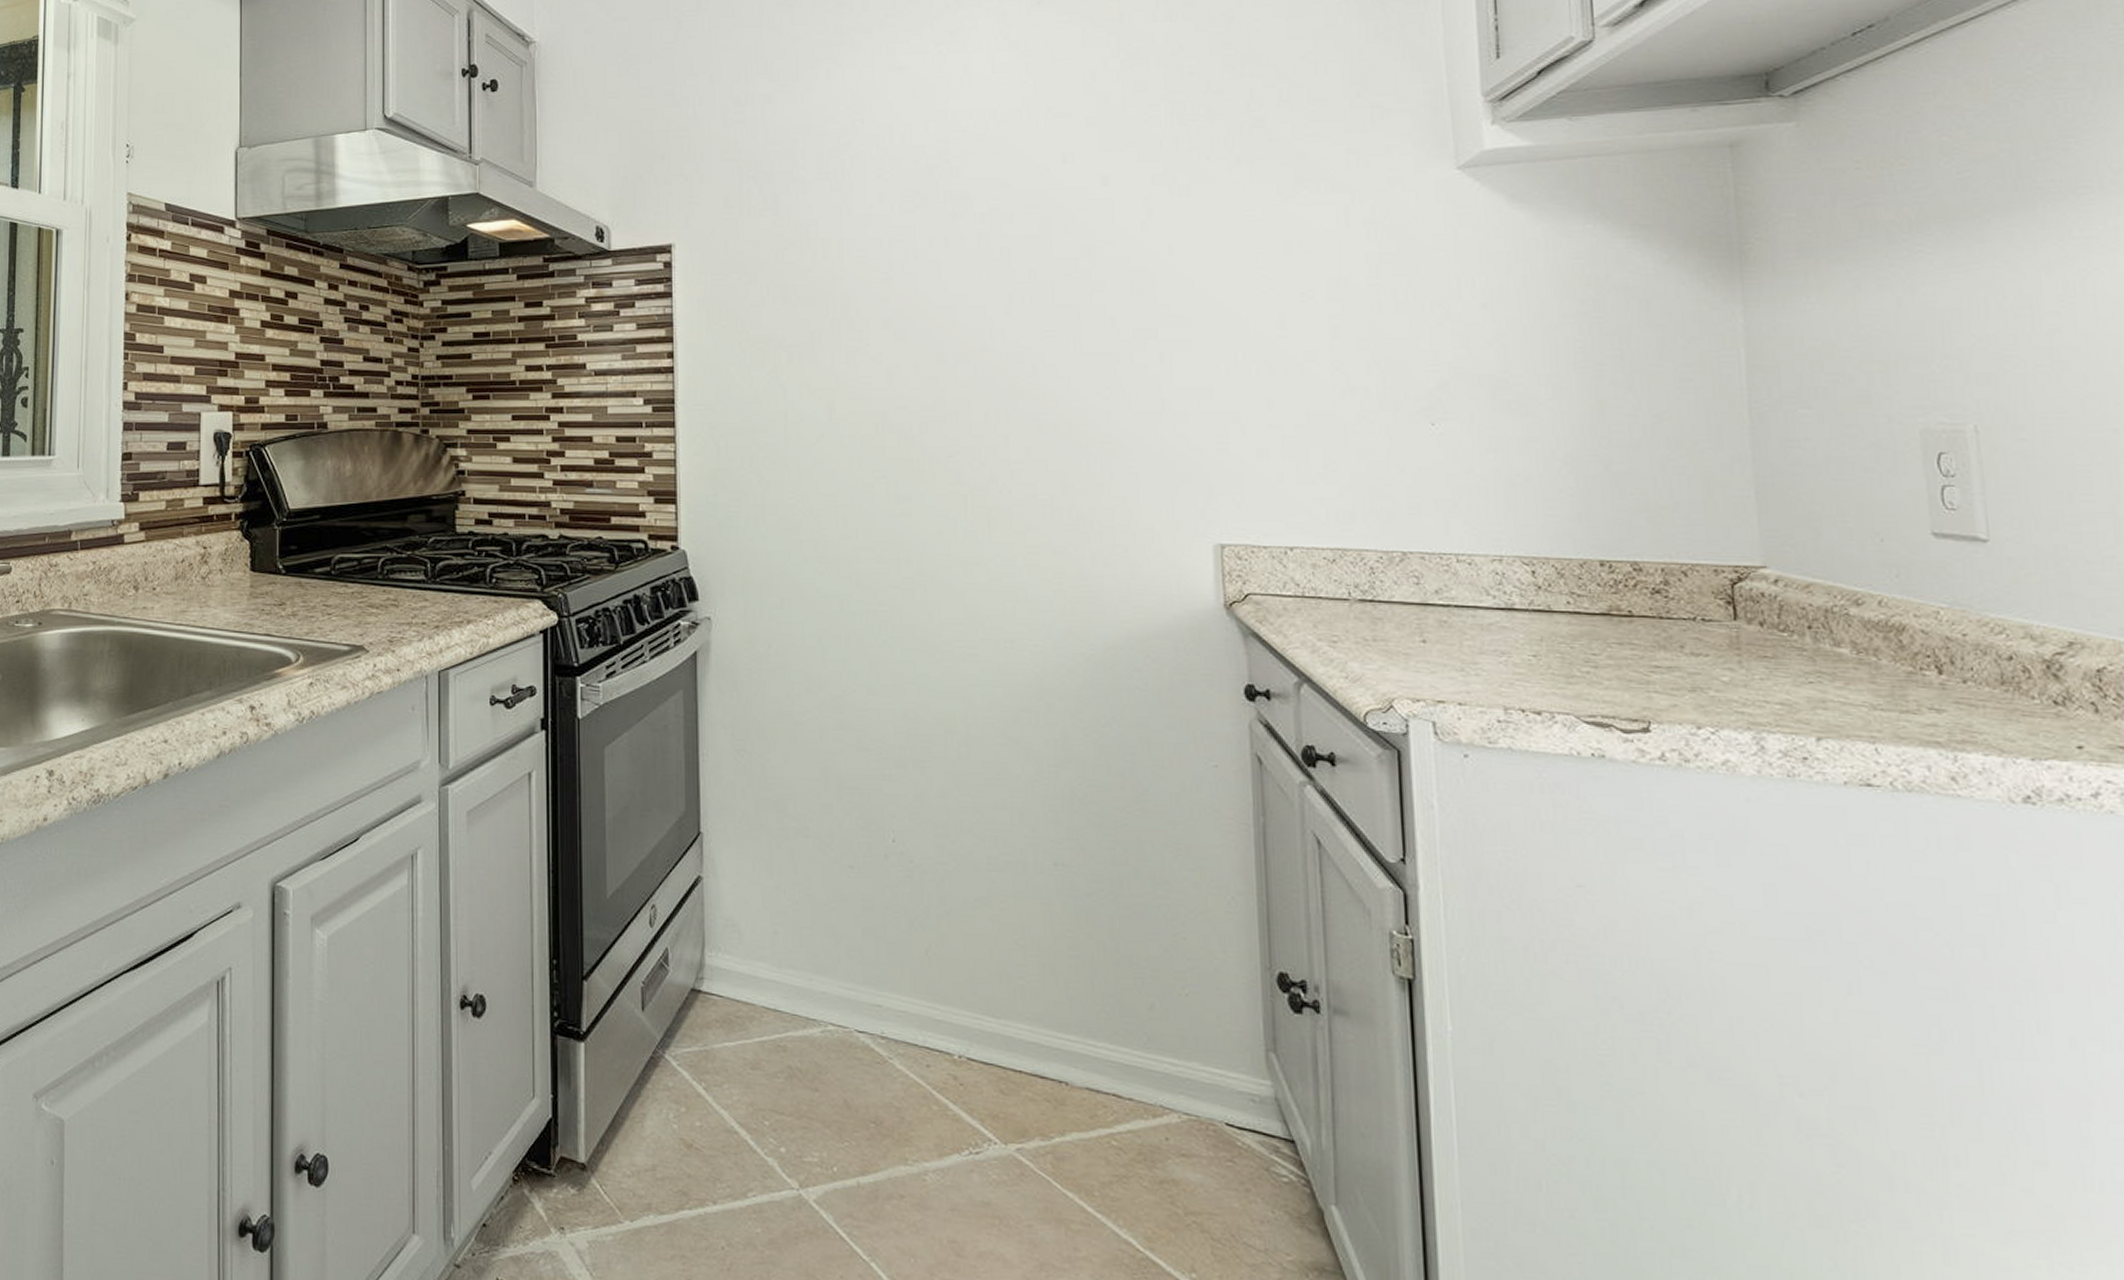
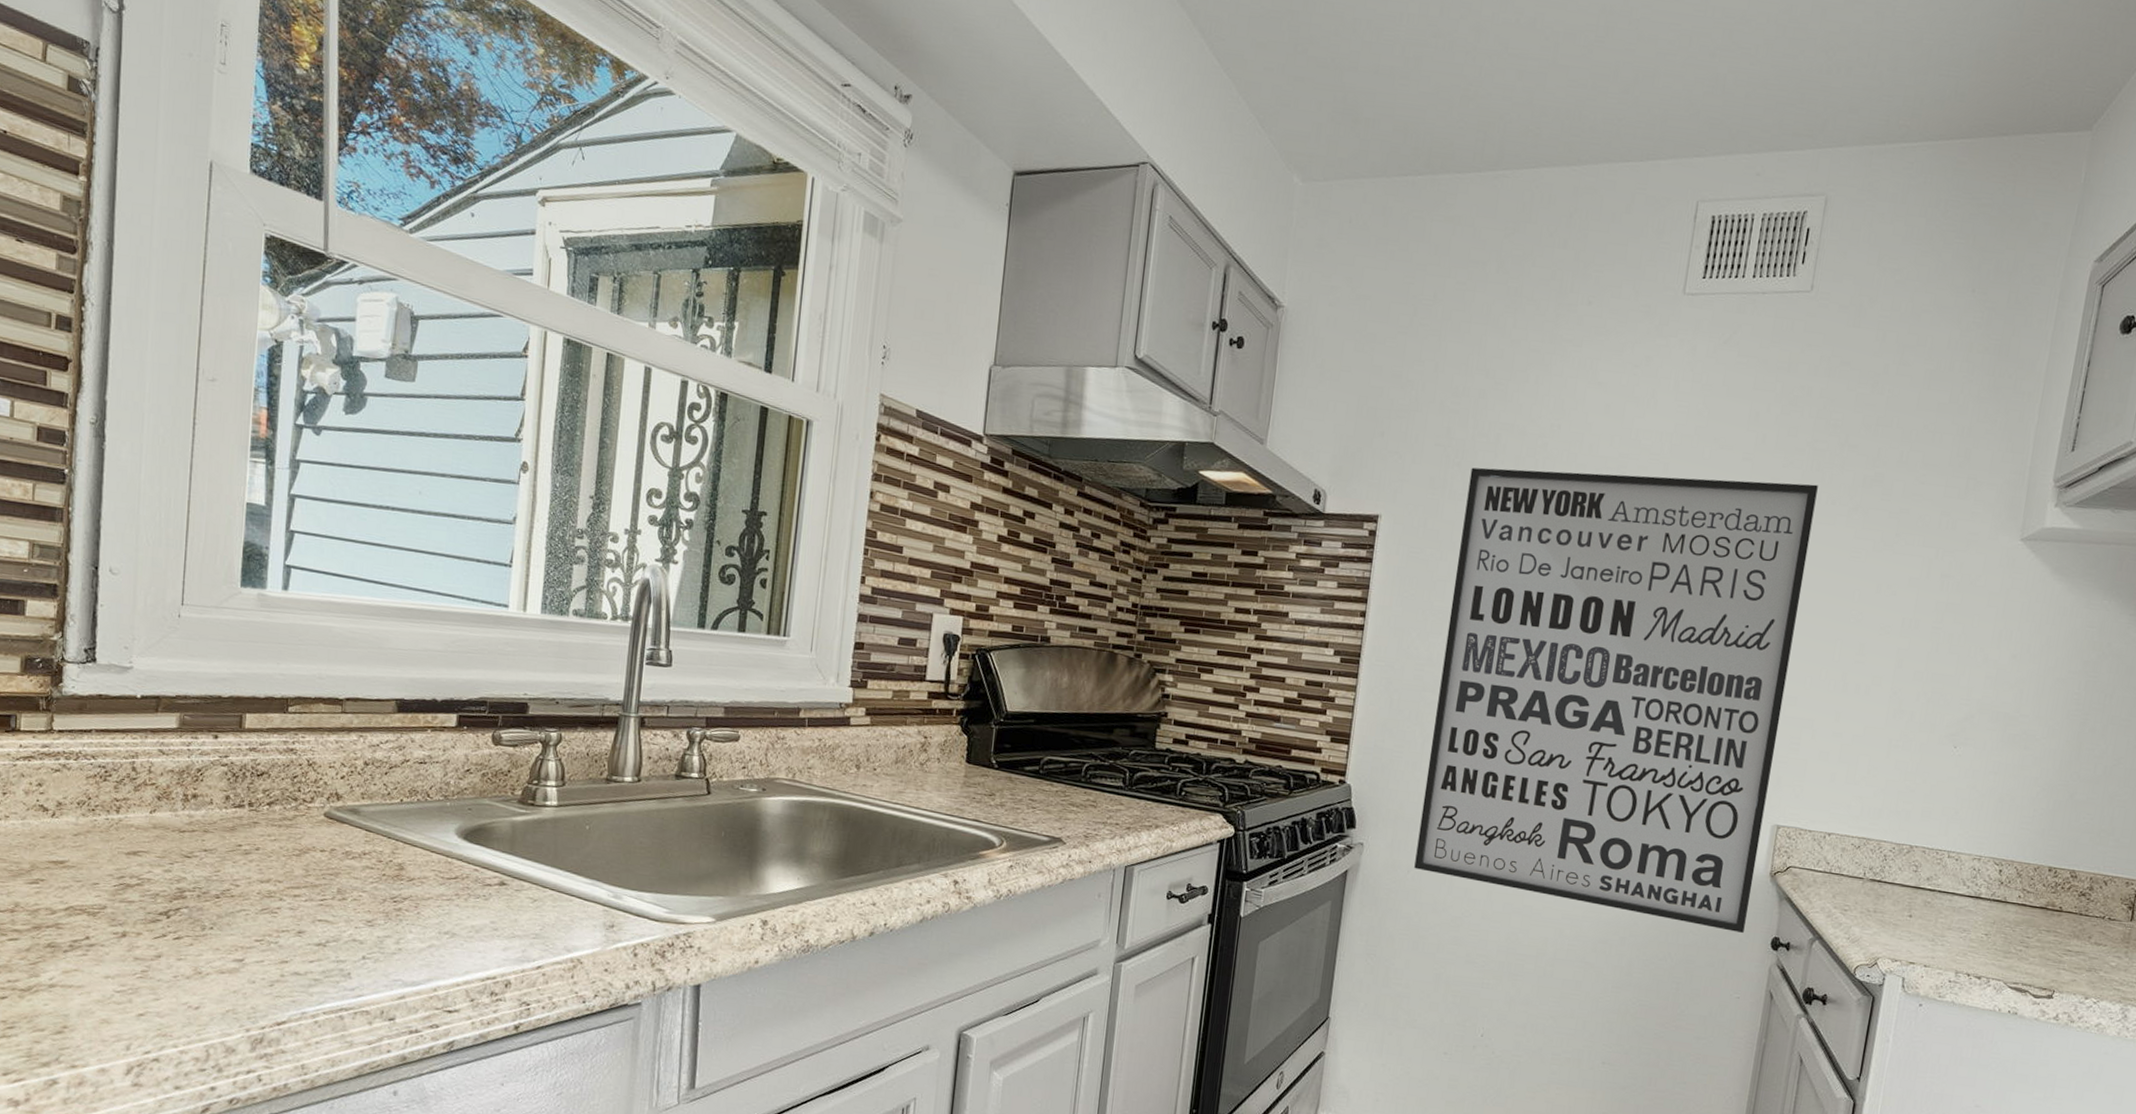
wall art: none [769,141,1206,684] -> present [1414,467,1818,934]

